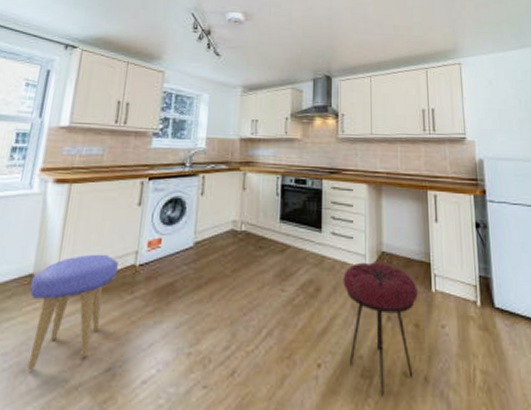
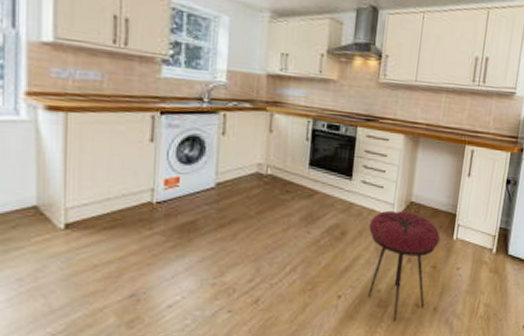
stool: present [27,254,118,371] -> none [37,189,133,295]

